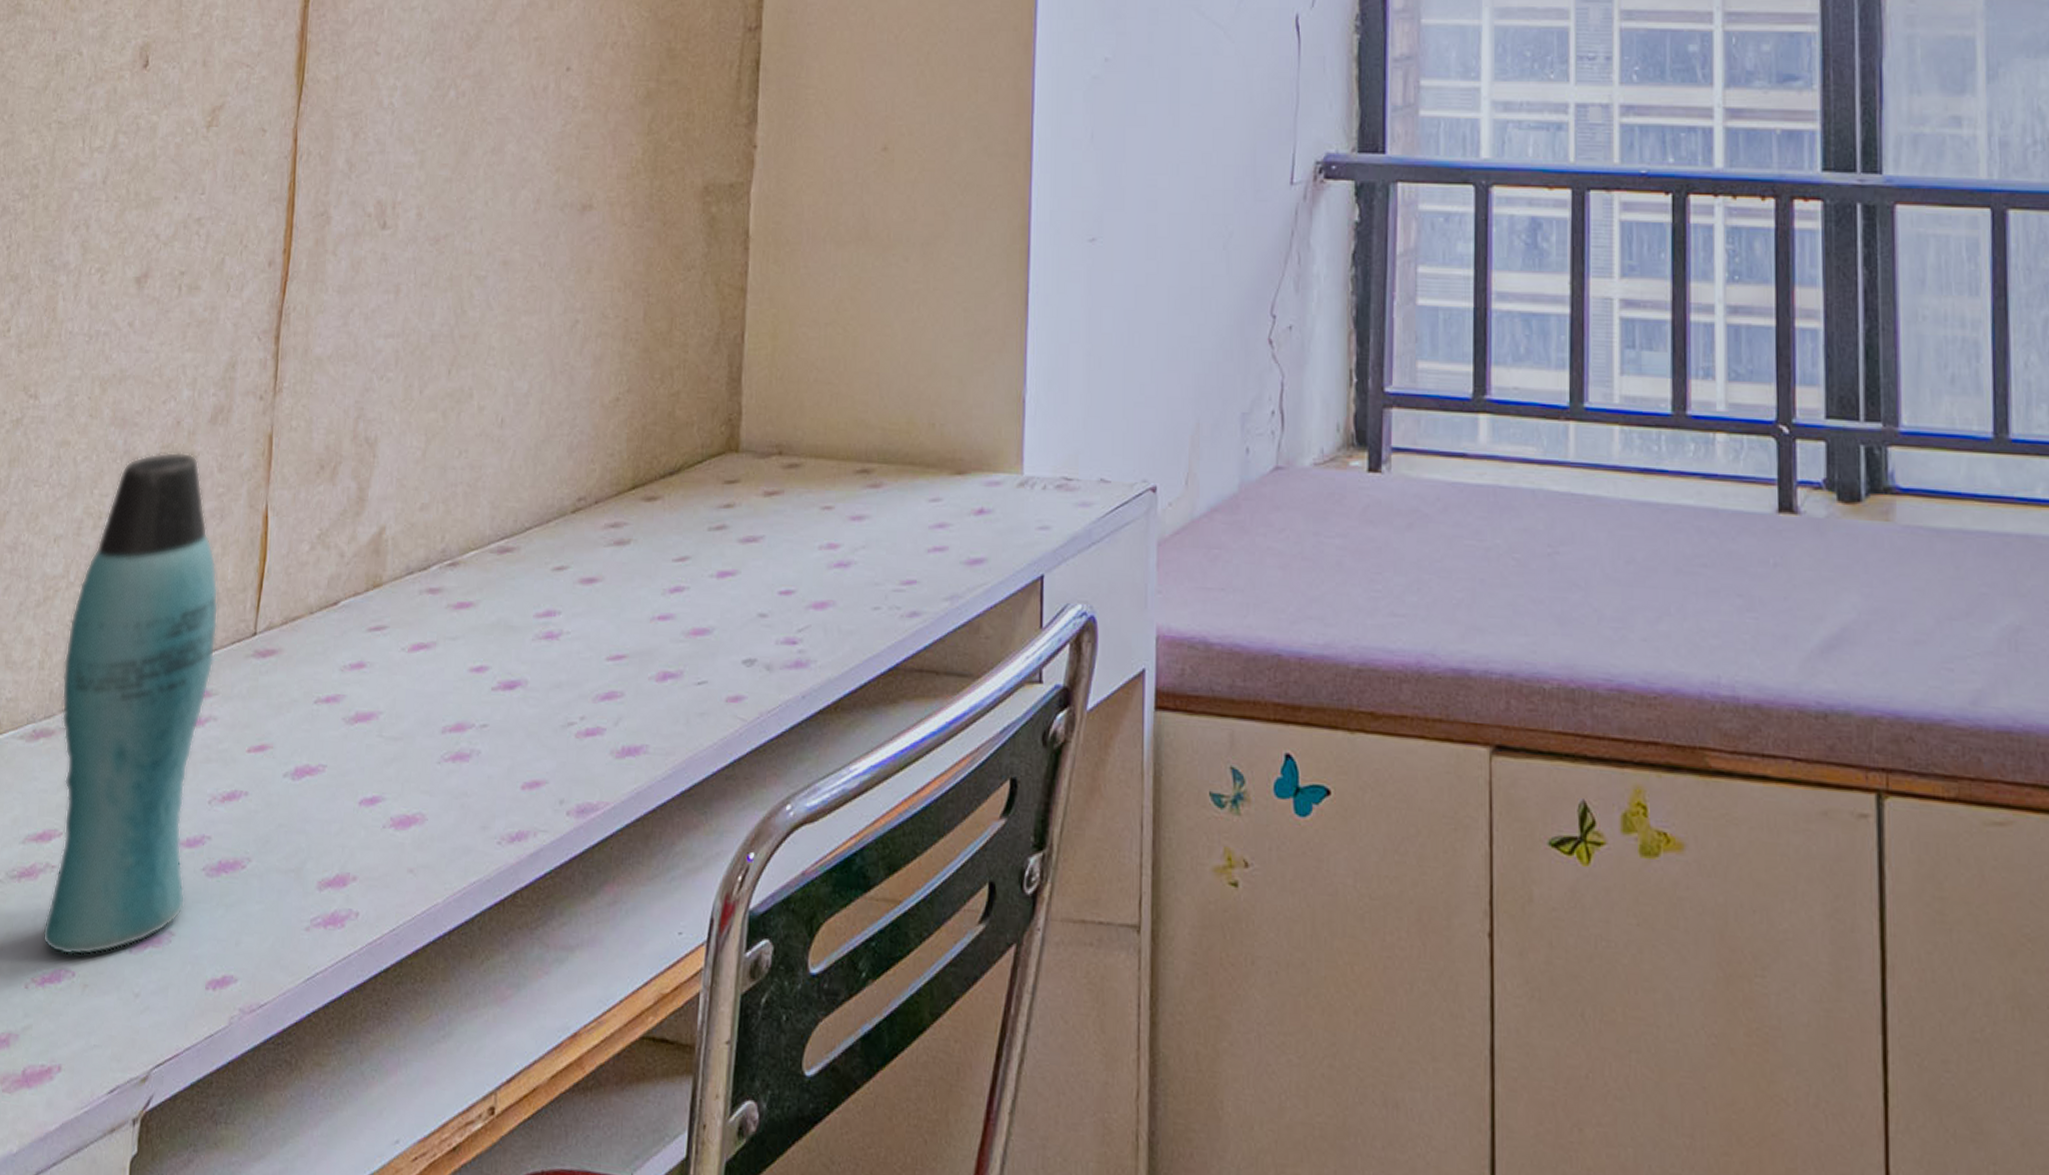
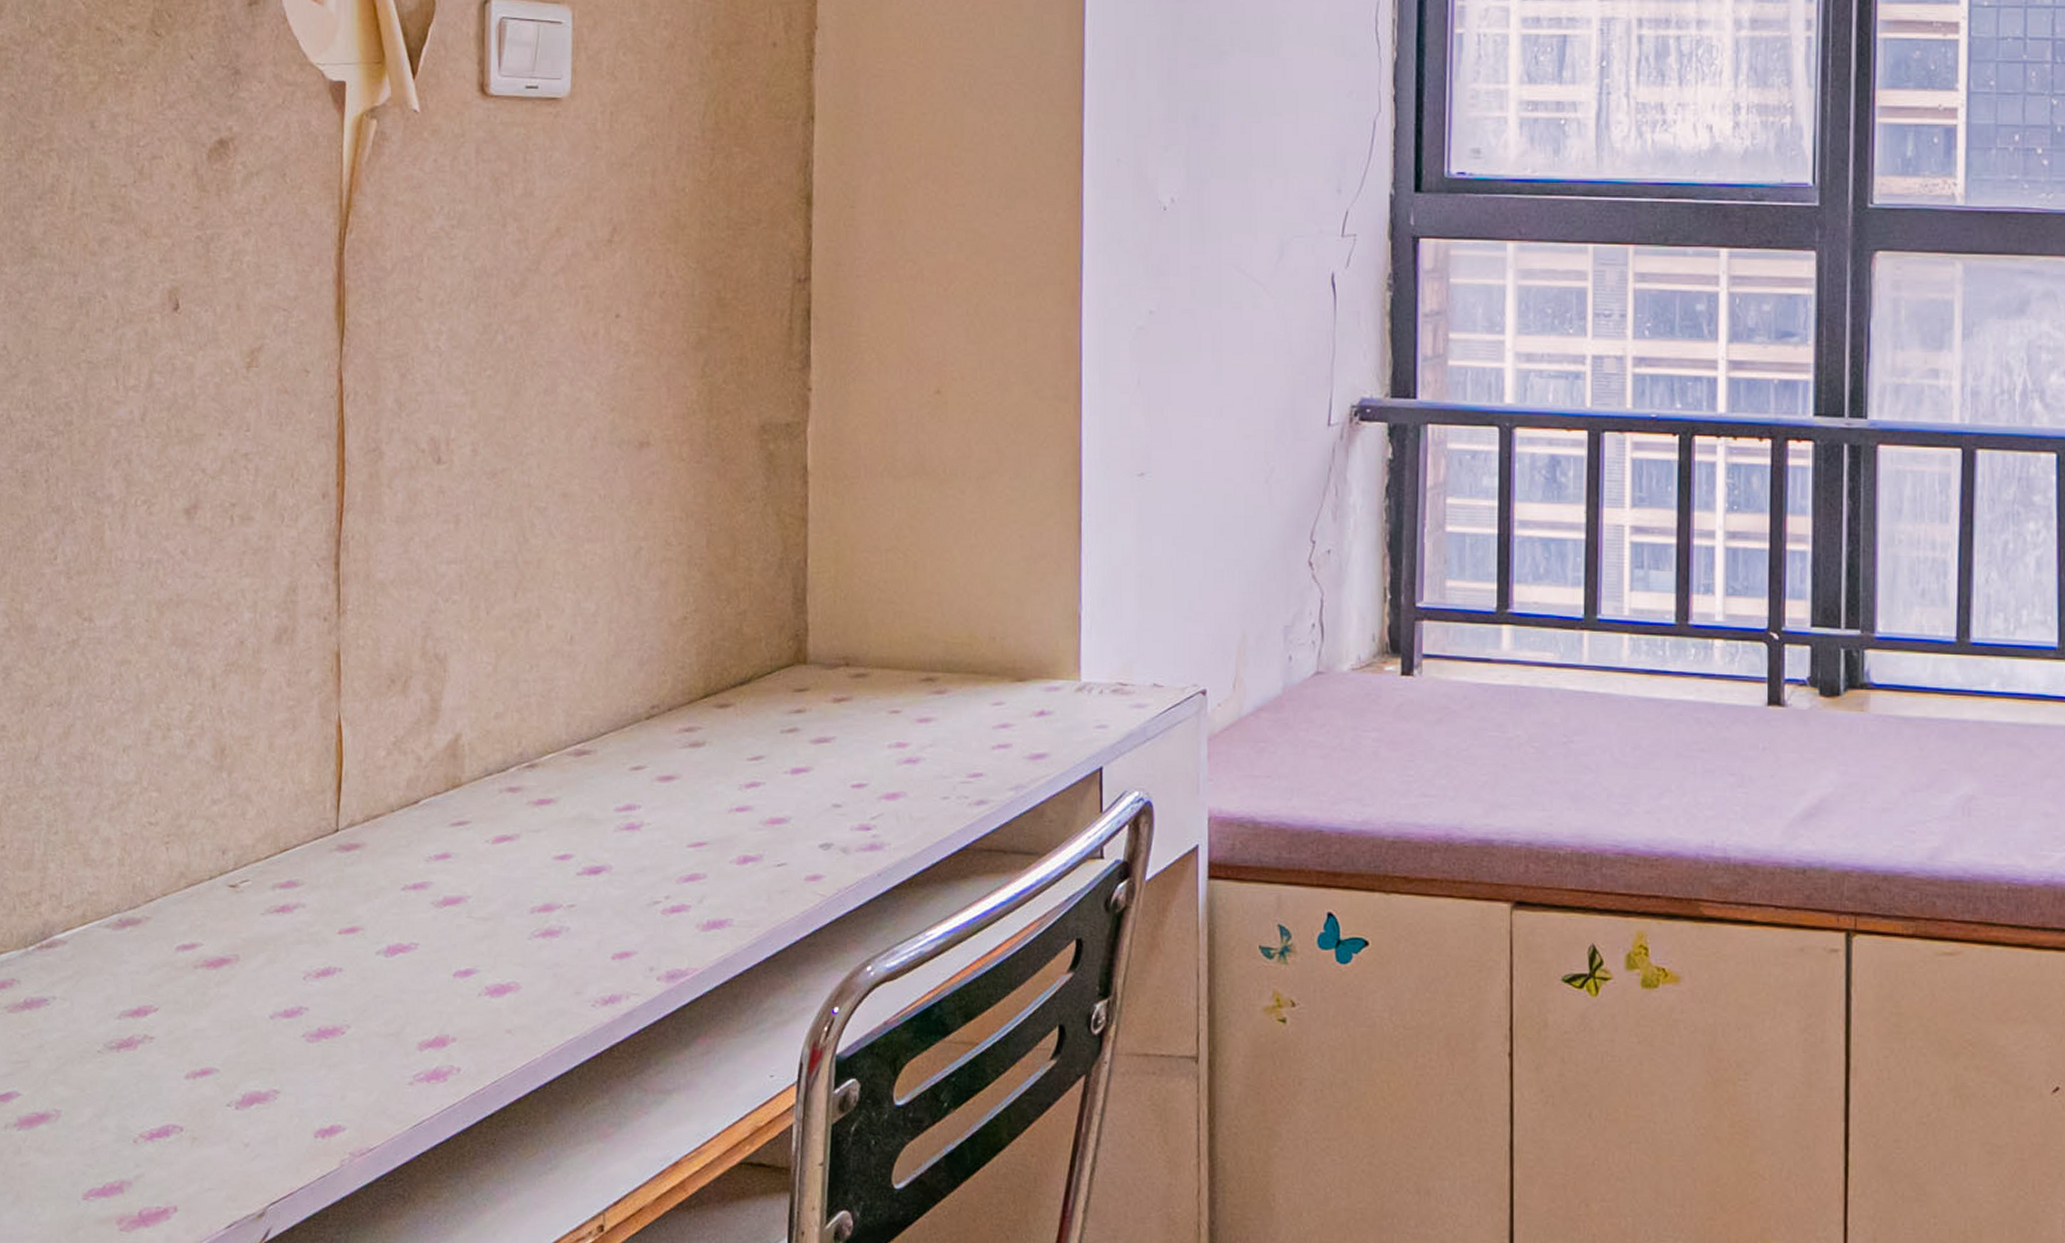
bottle: present [42,451,219,956] -> none [144,668,299,1114]

